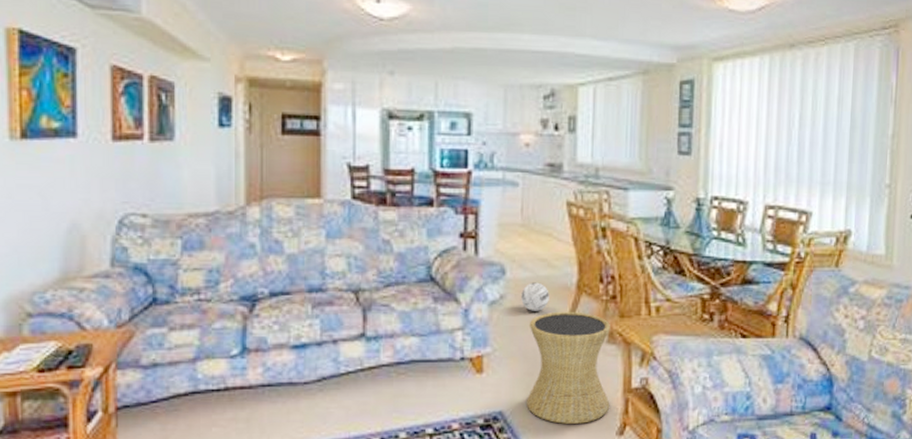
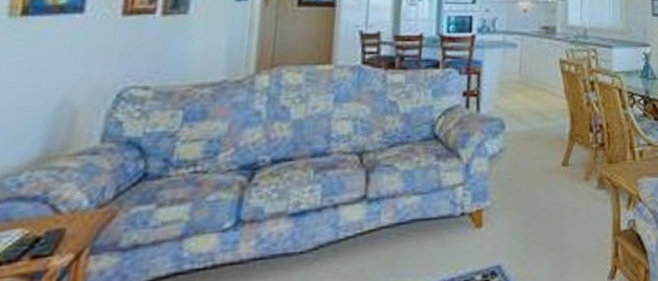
ball: present [521,282,549,311] -> none [519,134,545,163]
side table: present [526,311,610,424] -> none [523,160,602,273]

